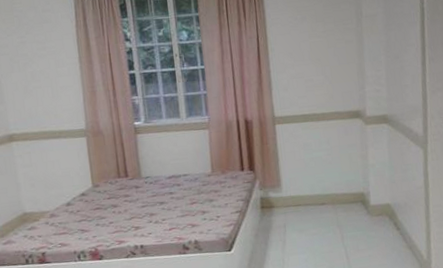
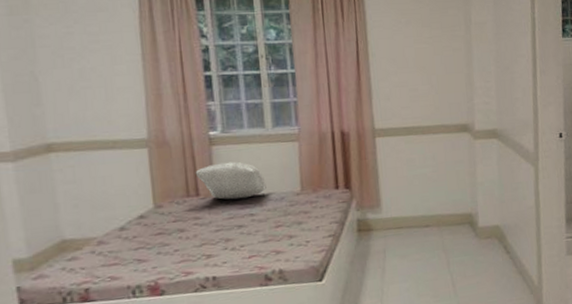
pillow: none [124,147,183,181] -> present [195,161,267,200]

